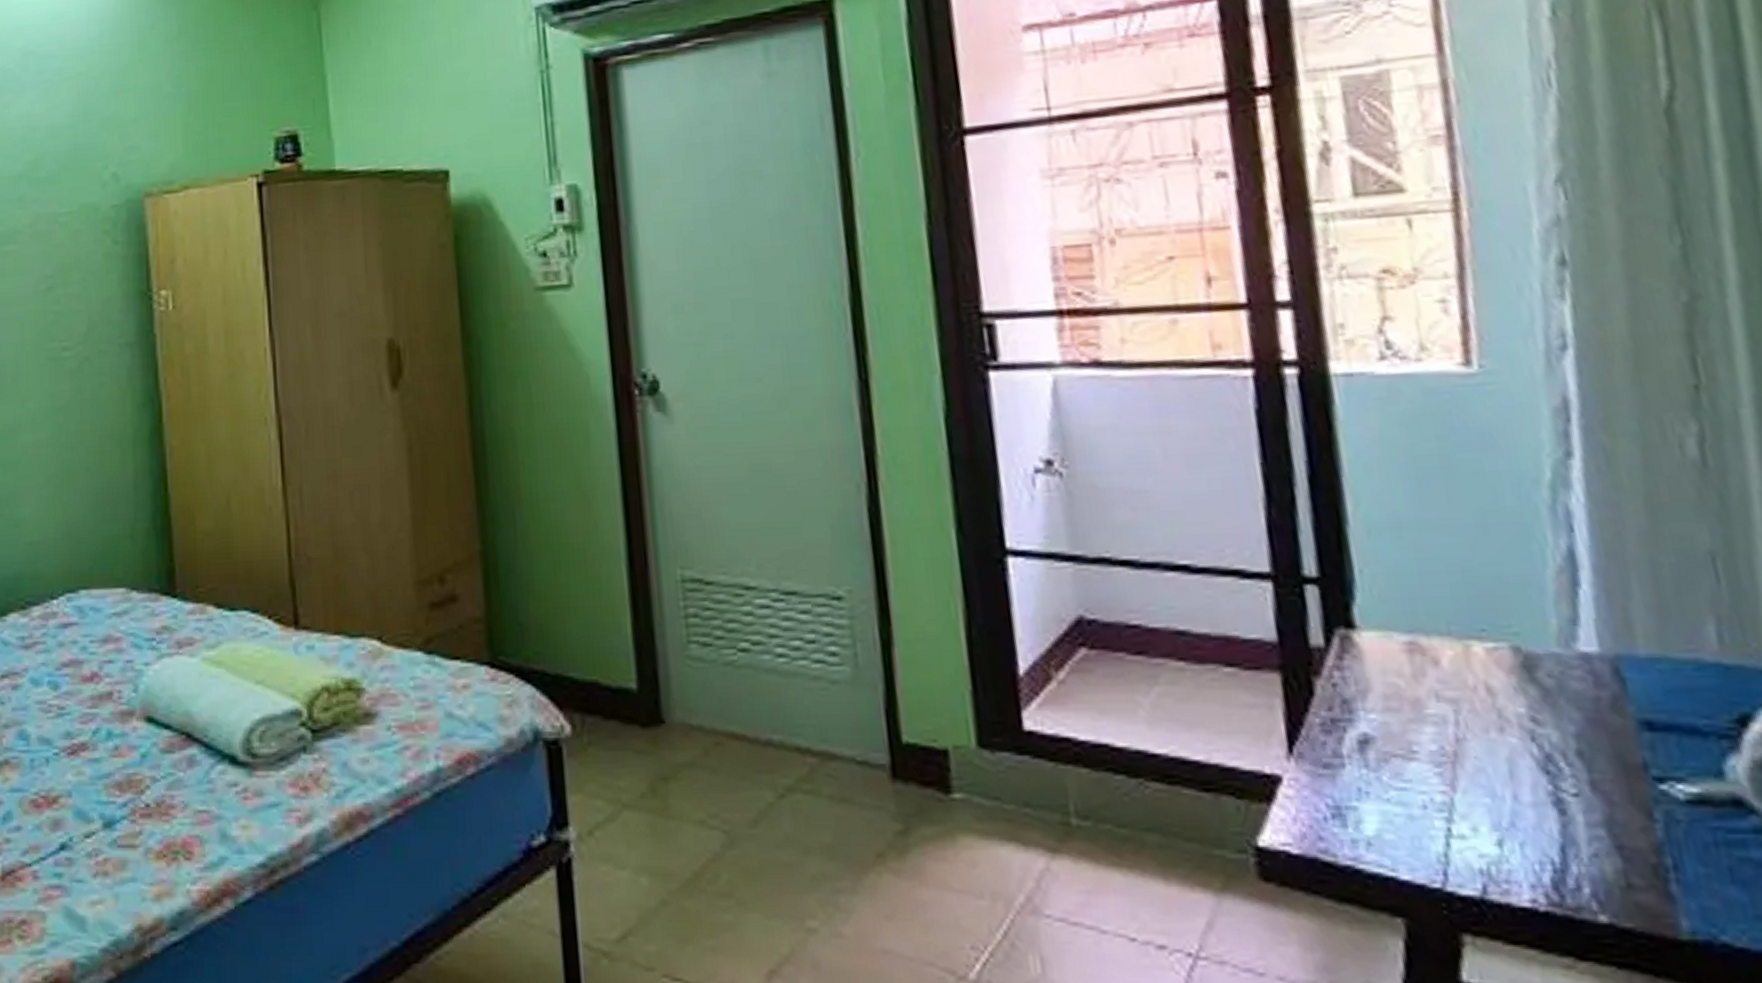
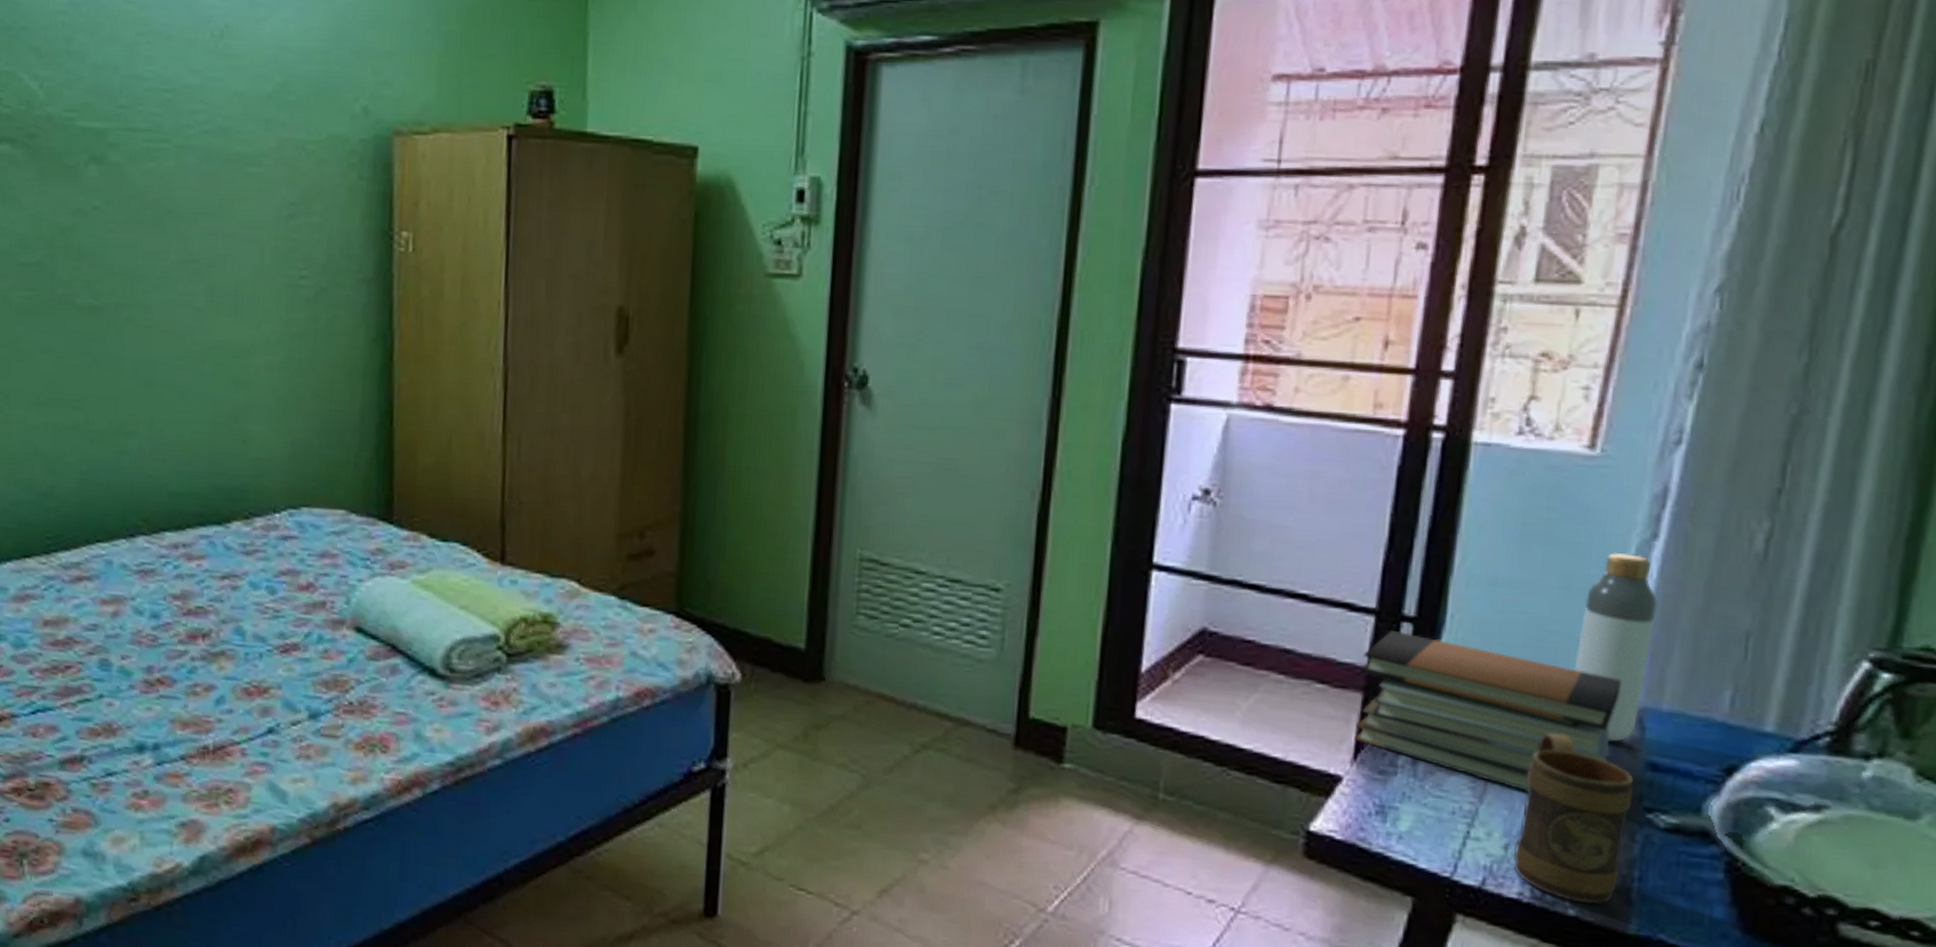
book stack: none [1270,595,1593,772] -> present [1354,629,1622,792]
mug: none [1498,698,1650,904] -> present [1513,733,1634,904]
bottle: none [1509,477,1613,700] -> present [1574,553,1659,742]

